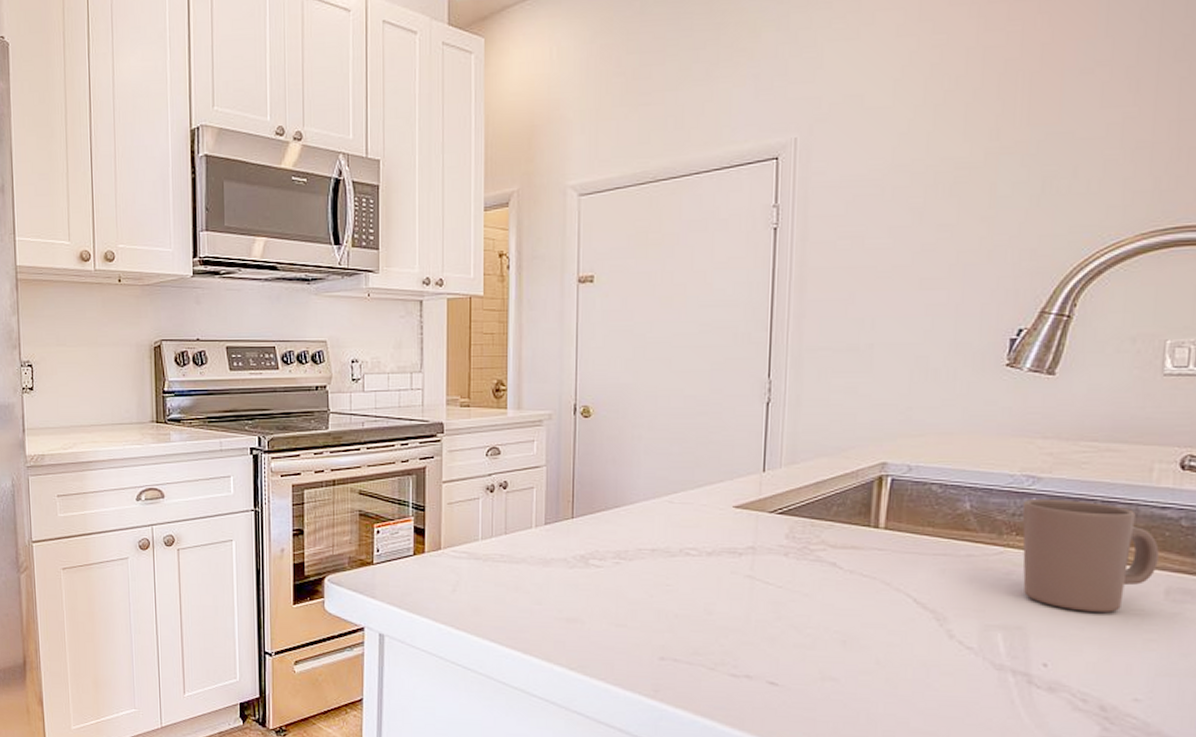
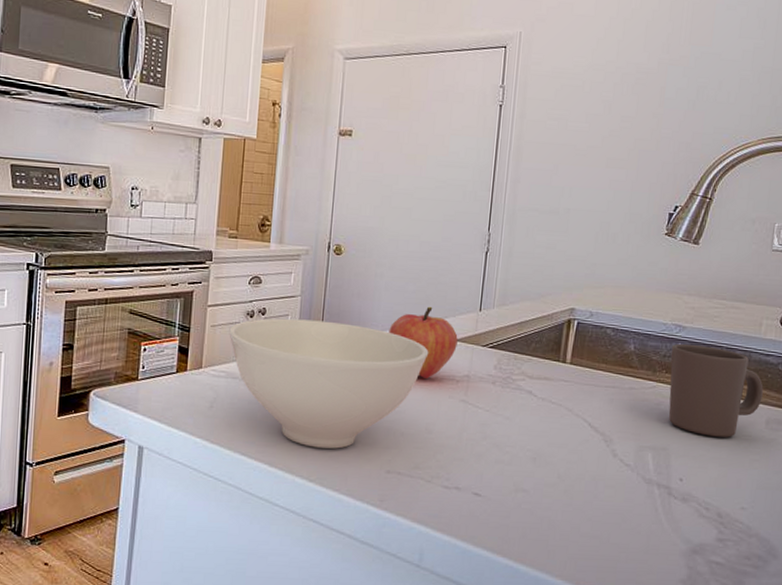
bowl: none [468,491,703,634] -> present [229,318,429,449]
fruit: none [652,470,738,552] -> present [389,306,458,378]

